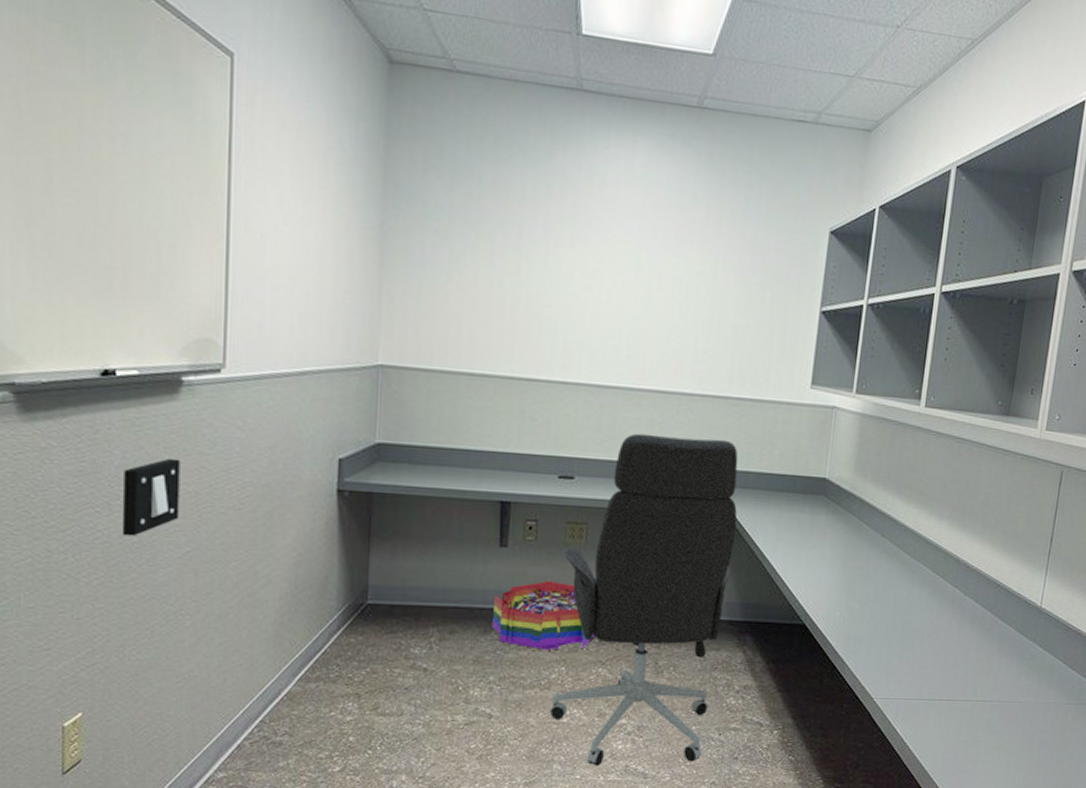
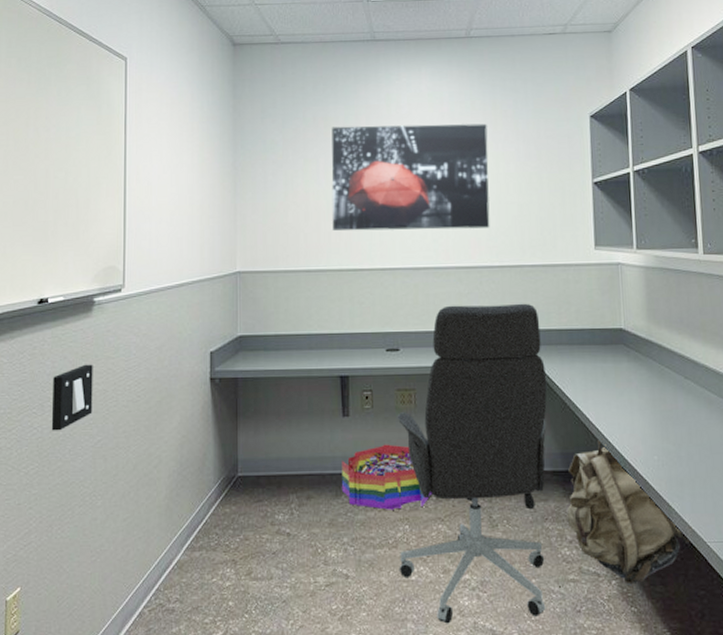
wall art: none [506,196,709,349] -> present [331,123,490,231]
backpack: none [737,591,858,735] -> present [566,439,691,585]

